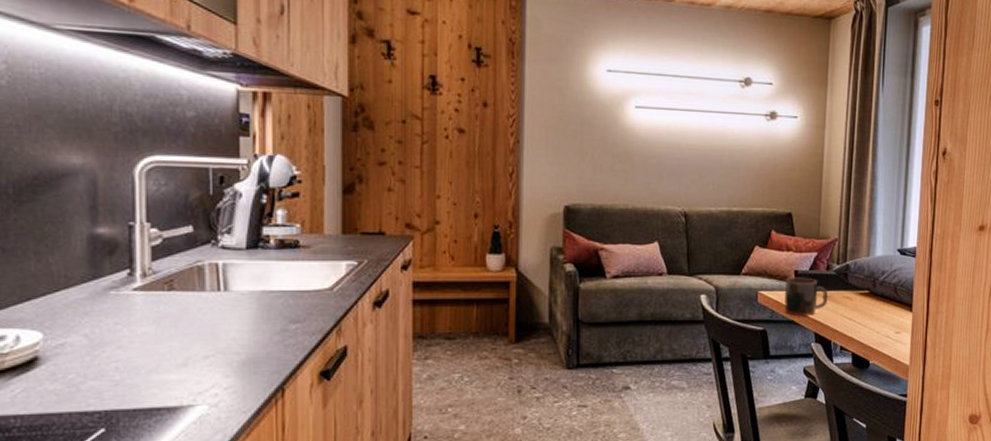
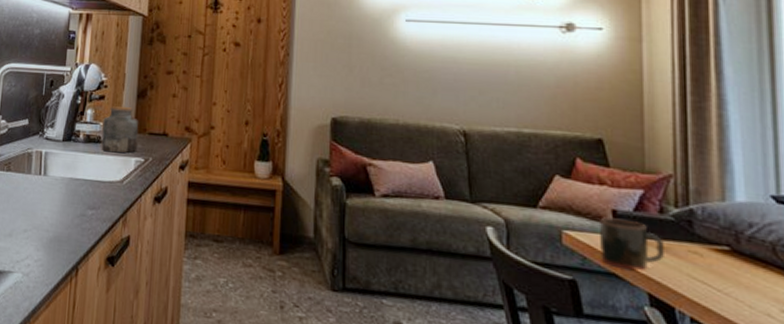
jar: none [300,204,348,258] -> present [101,106,139,154]

